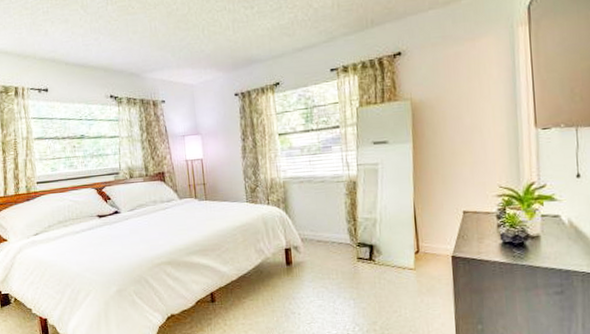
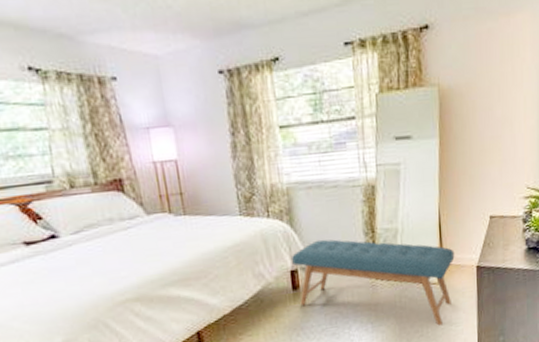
bench: none [286,224,430,308] -> present [292,239,455,326]

